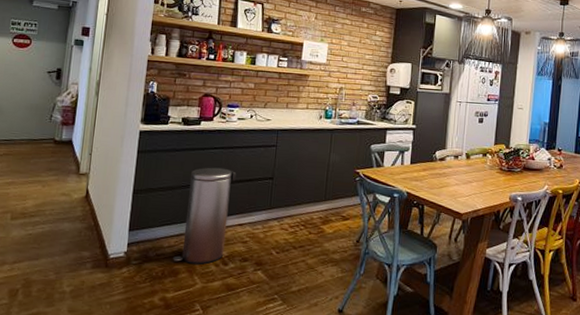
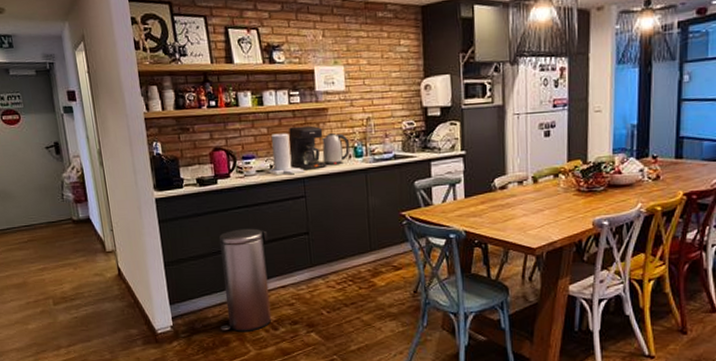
paper towel: none [249,89,280,127] -> present [269,133,305,176]
coffee maker: none [268,86,302,124] -> present [288,125,327,170]
kettle: none [297,95,322,123] -> present [322,132,350,166]

